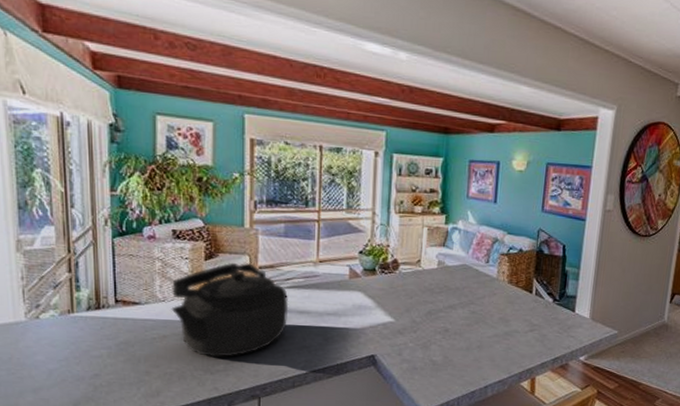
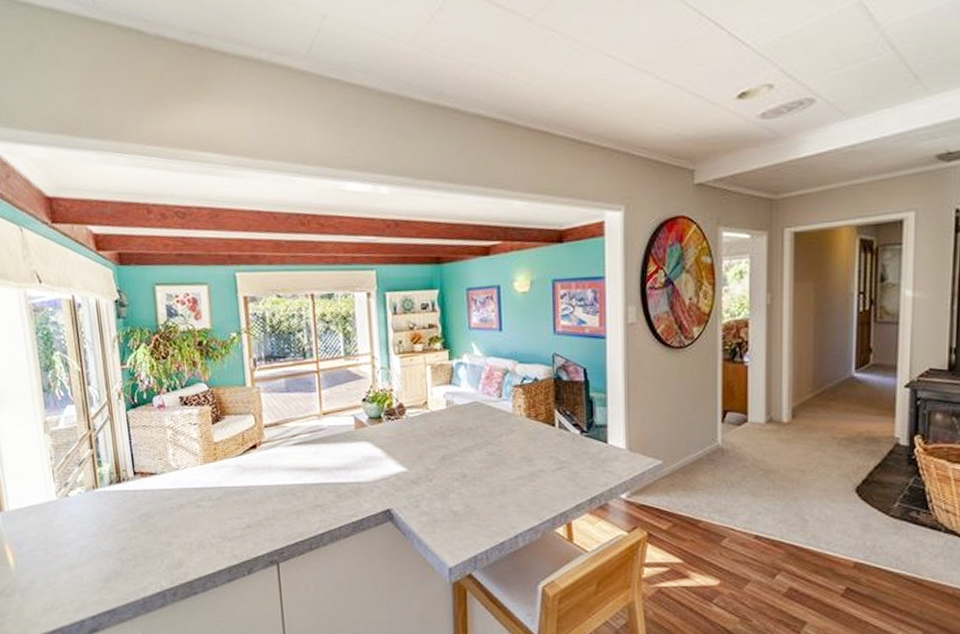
kettle: present [171,262,289,358] -> none [184,423,298,524]

